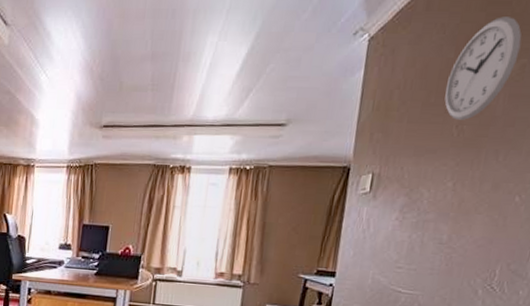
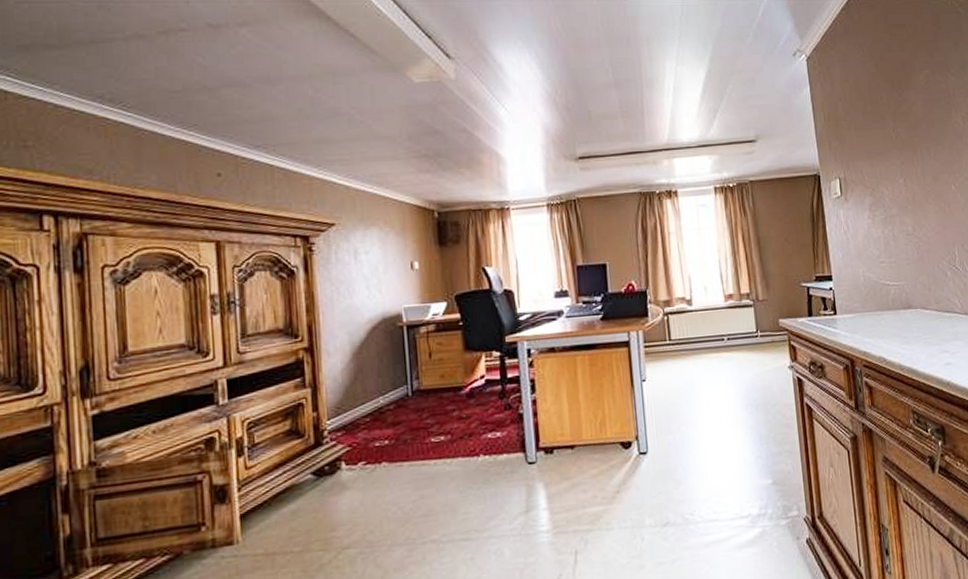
wall clock: present [444,17,522,120] -> none [876,37,922,124]

